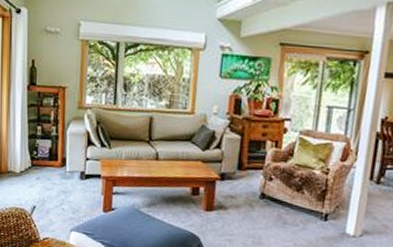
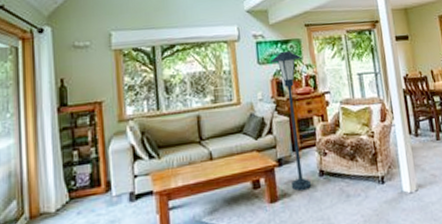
floor lamp: none [229,68,268,208] -> present [270,50,312,191]

